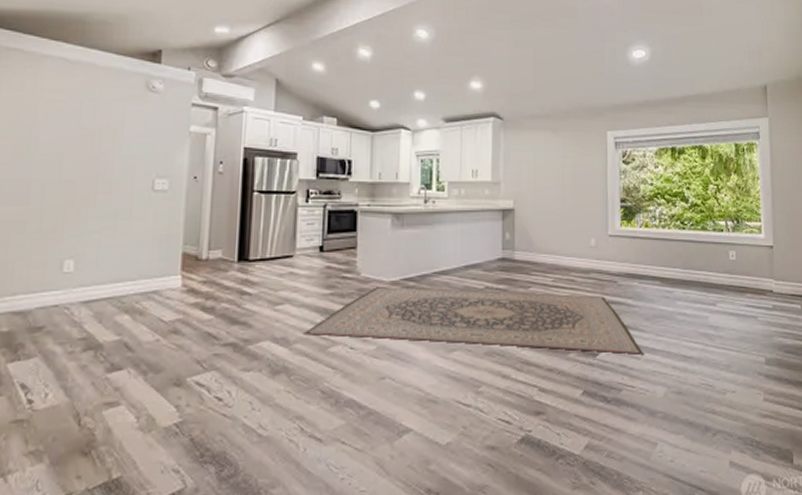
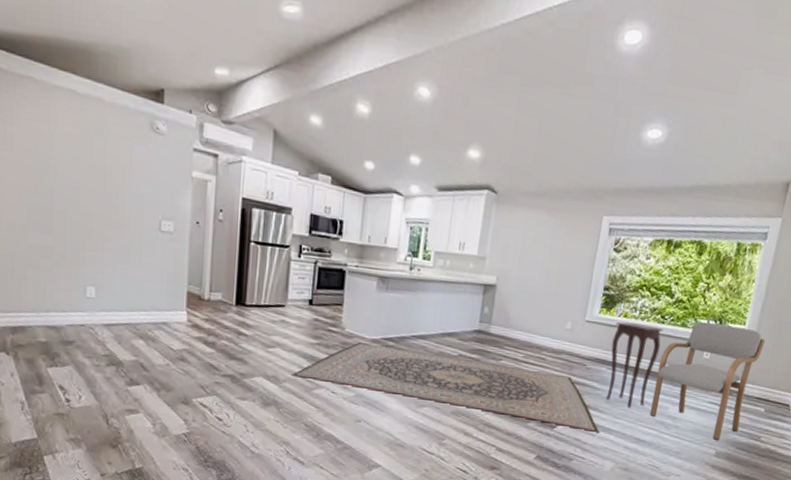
side table: none [638,232,686,323] -> present [606,322,663,409]
armchair: none [689,223,784,346] -> present [649,321,766,440]

